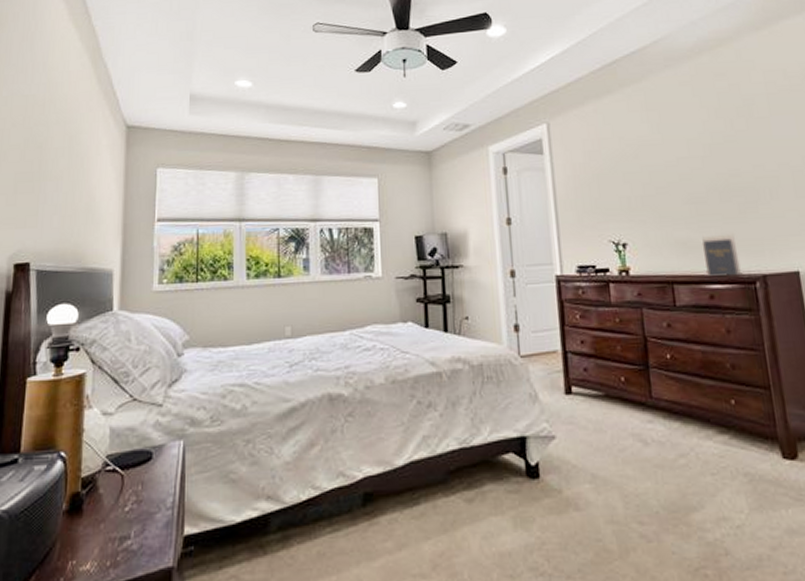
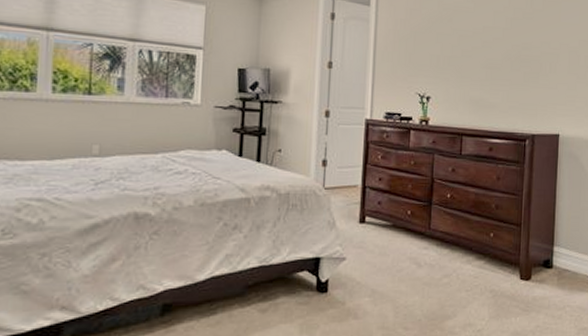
books: present [702,233,741,277] -> none [490,97,517,134]

